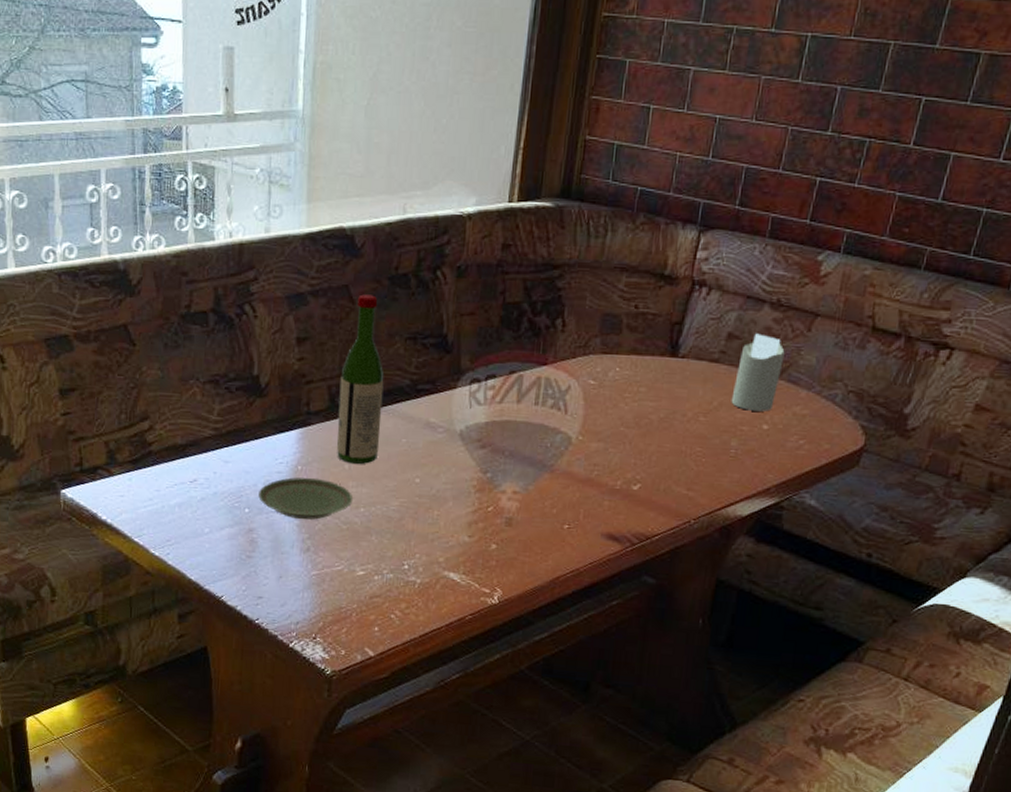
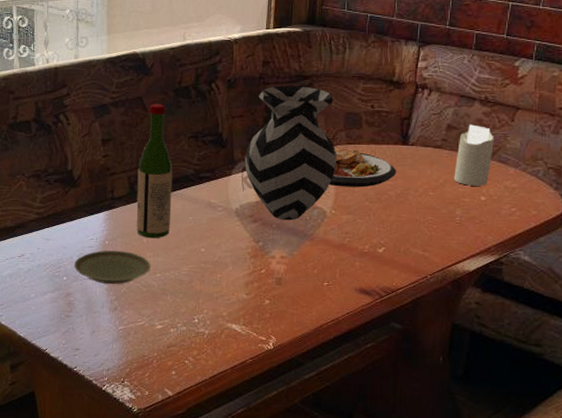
vase: none [473,276,590,447] -> present [245,86,338,221]
plate: none [577,358,662,409] -> present [329,148,397,188]

